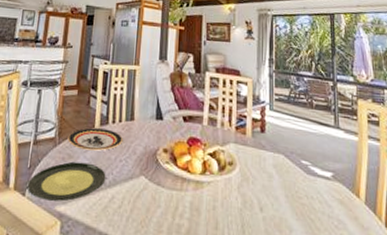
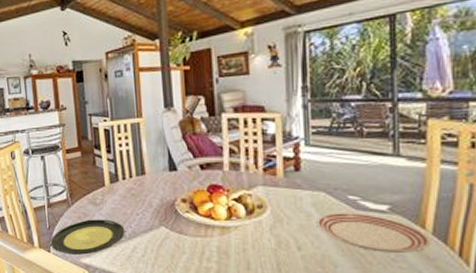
plate: present [67,128,123,151] -> none [80,186,136,208]
dinner plate: none [276,175,365,221] -> present [316,213,432,253]

